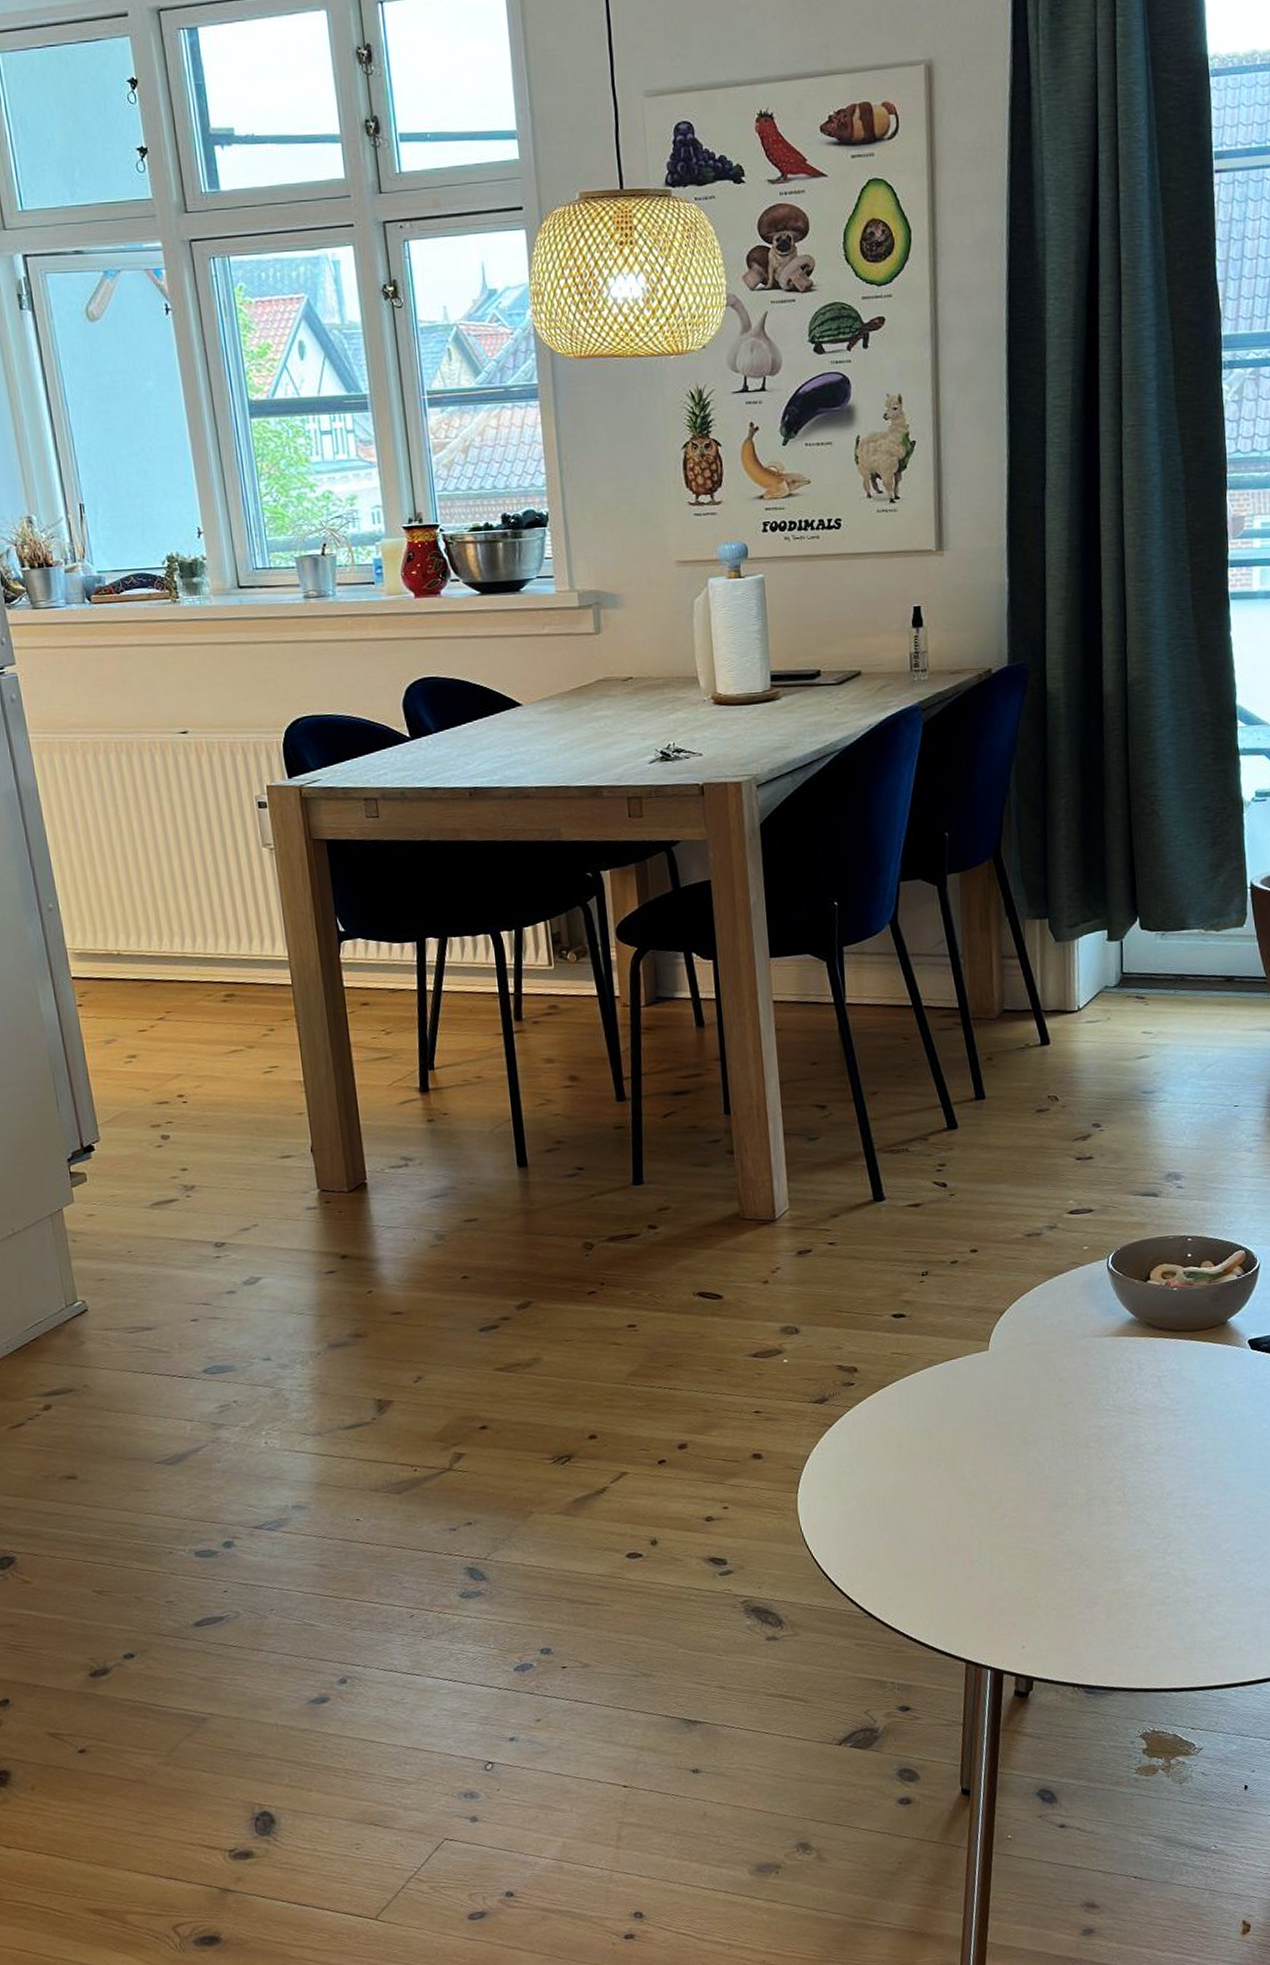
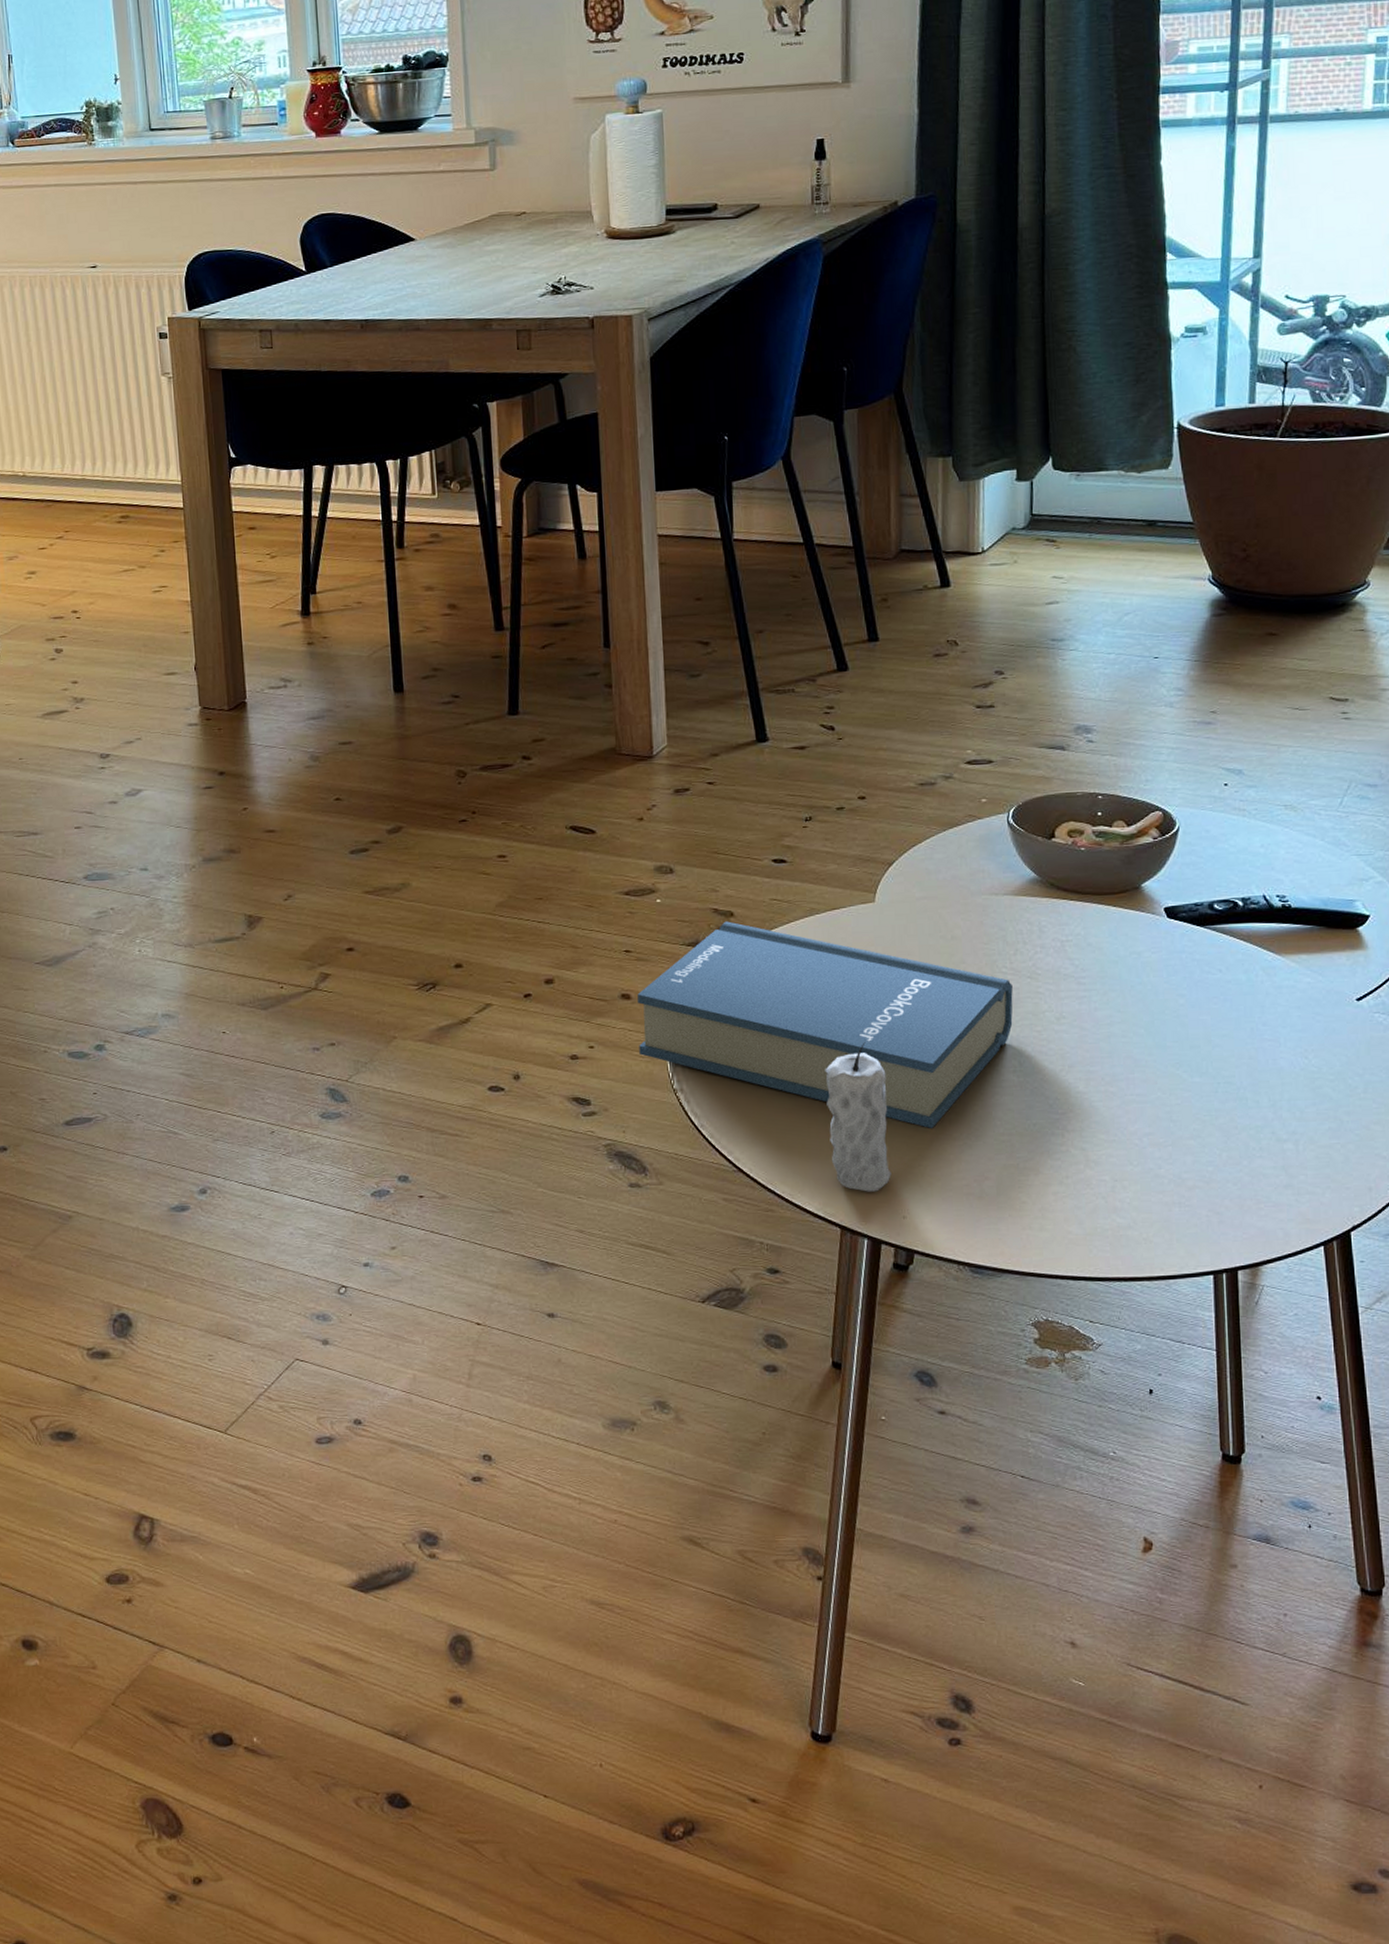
hardback book: none [768,1377,1117,1562] -> present [637,921,1013,1129]
candle: none [947,1483,1011,1627] -> present [825,1041,892,1192]

